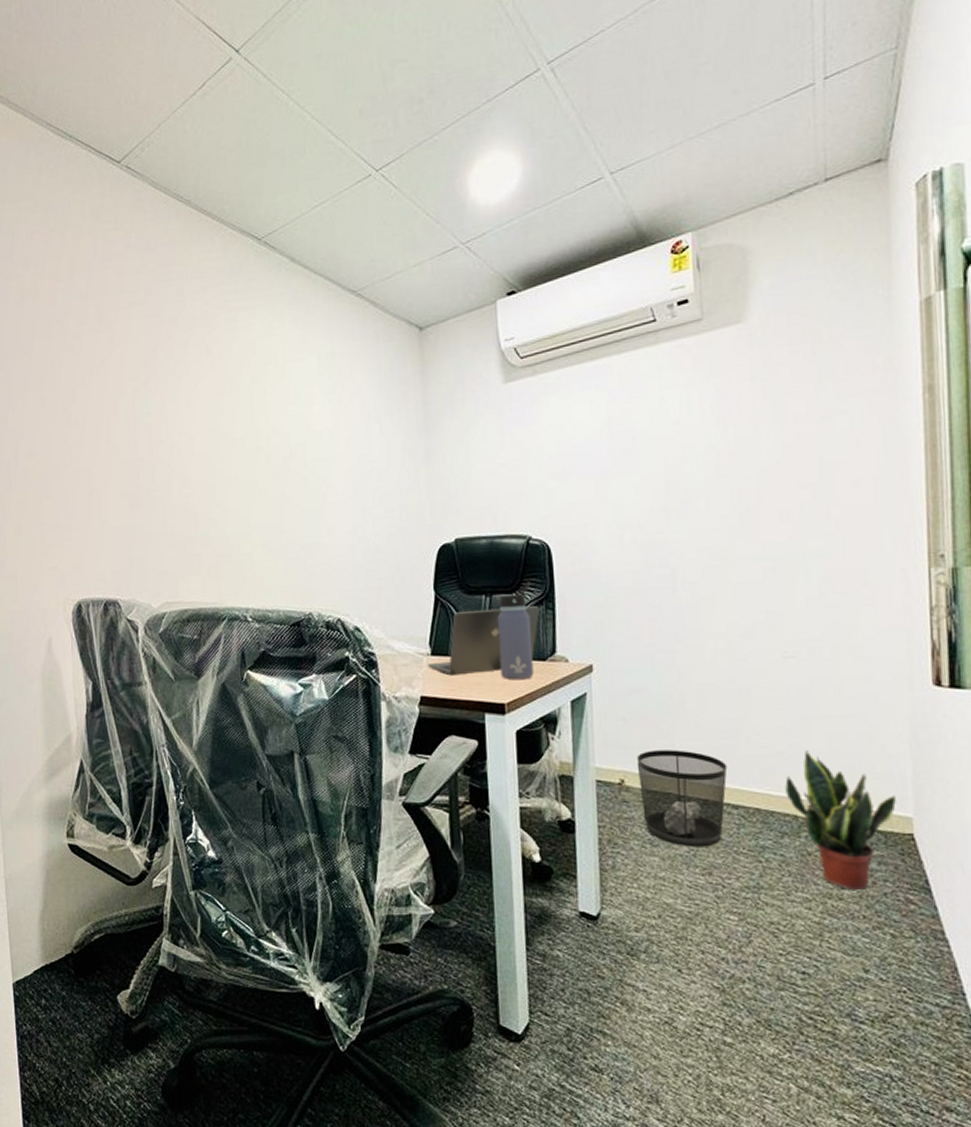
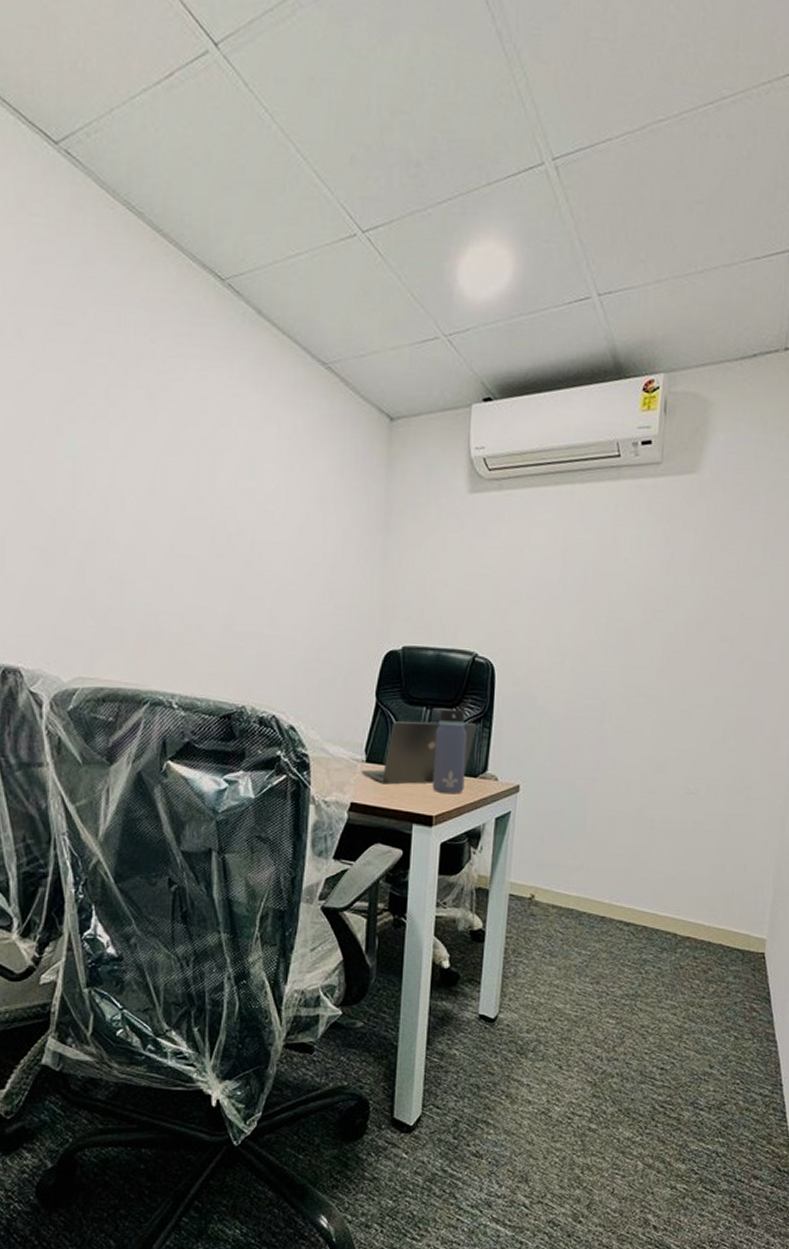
waste bin: present [636,750,728,847] -> none [547,869,625,959]
potted plant: present [785,750,896,890] -> none [670,877,756,999]

